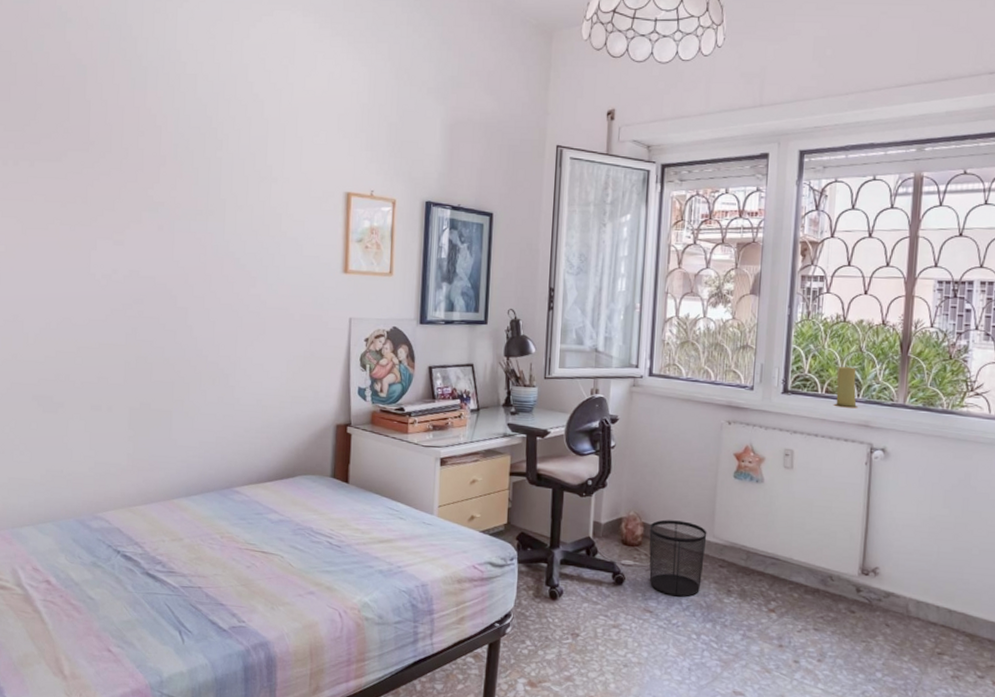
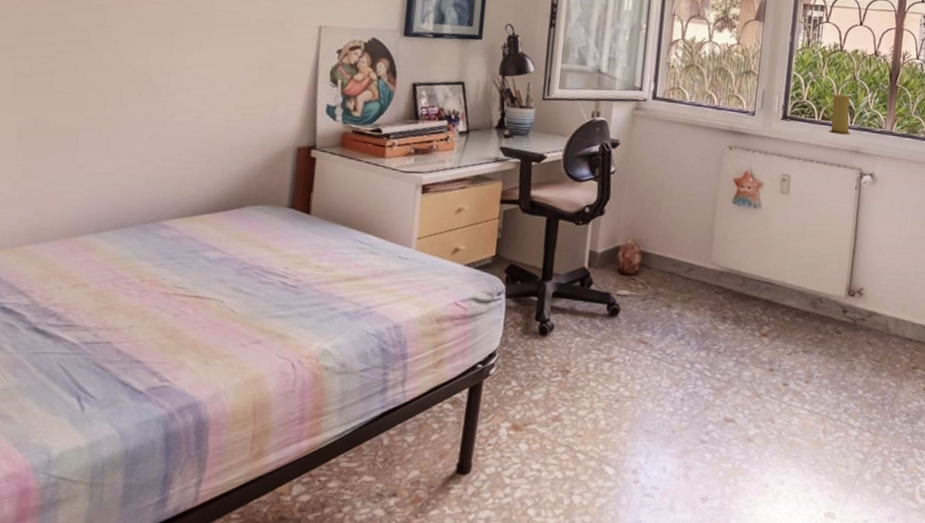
waste bin: present [649,519,707,597] -> none [645,247,705,326]

